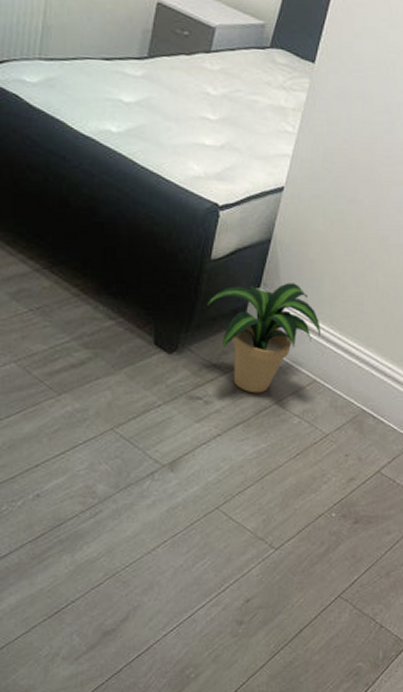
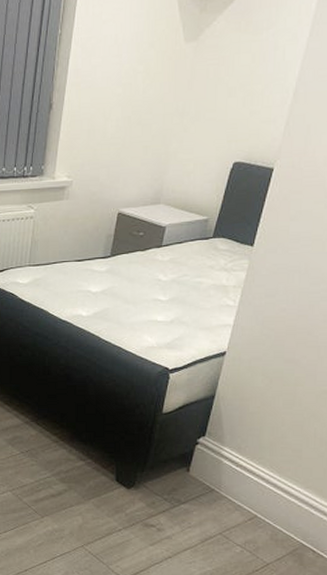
potted plant: present [207,283,320,393] -> none [159,432,261,525]

